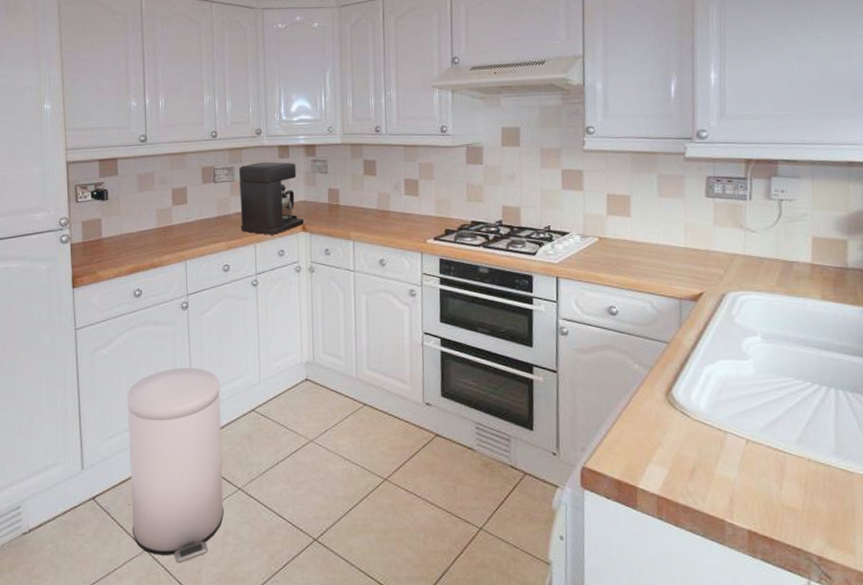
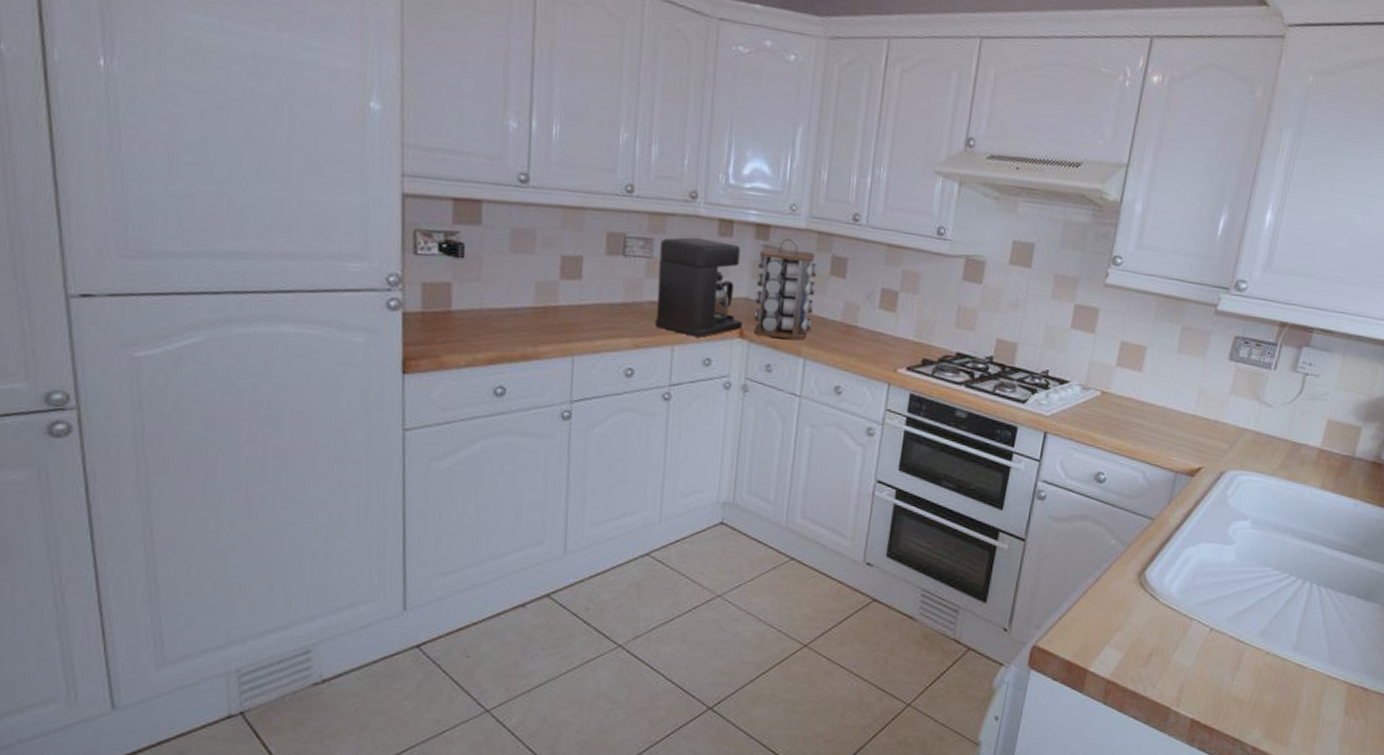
pedal bin: present [127,367,224,563] -> none [471,494,606,727]
spice rack: none [310,152,356,229] -> present [753,237,818,340]

